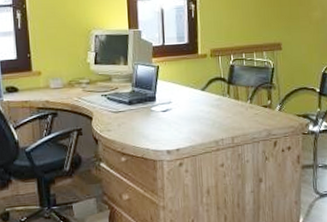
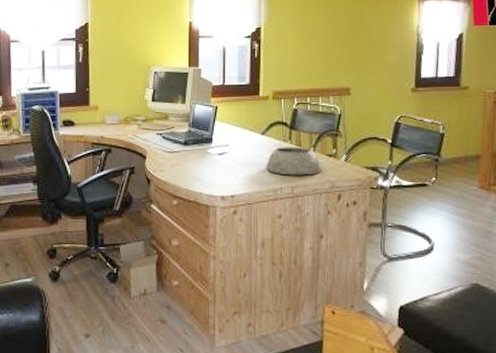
plant pot: none [207,100,258,127] -> present [266,147,322,176]

